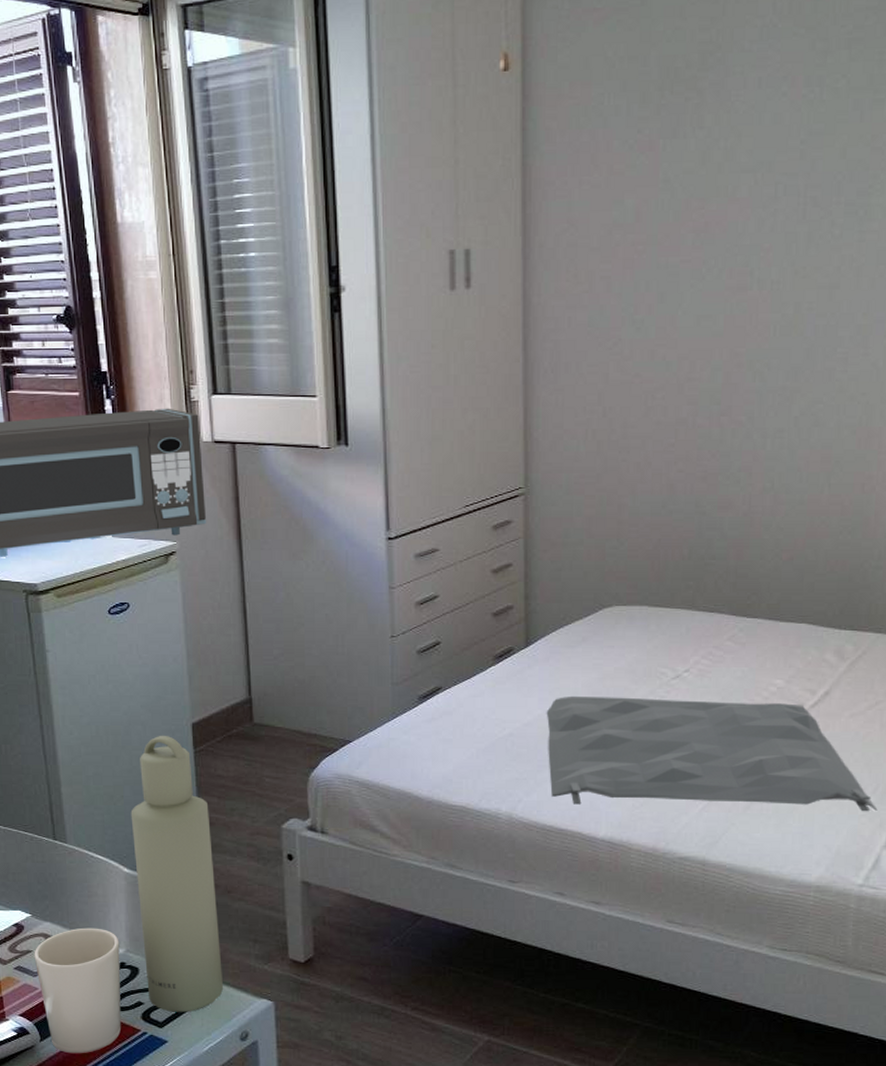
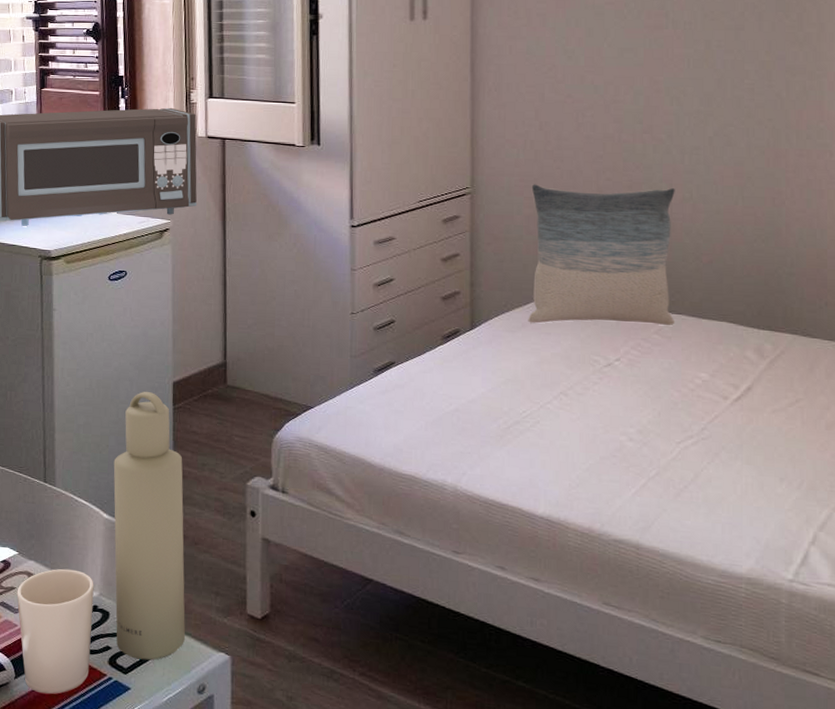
towel: present [546,695,878,812] -> none [489,377,803,507]
pillow: none [589,478,755,636] -> present [528,184,675,325]

